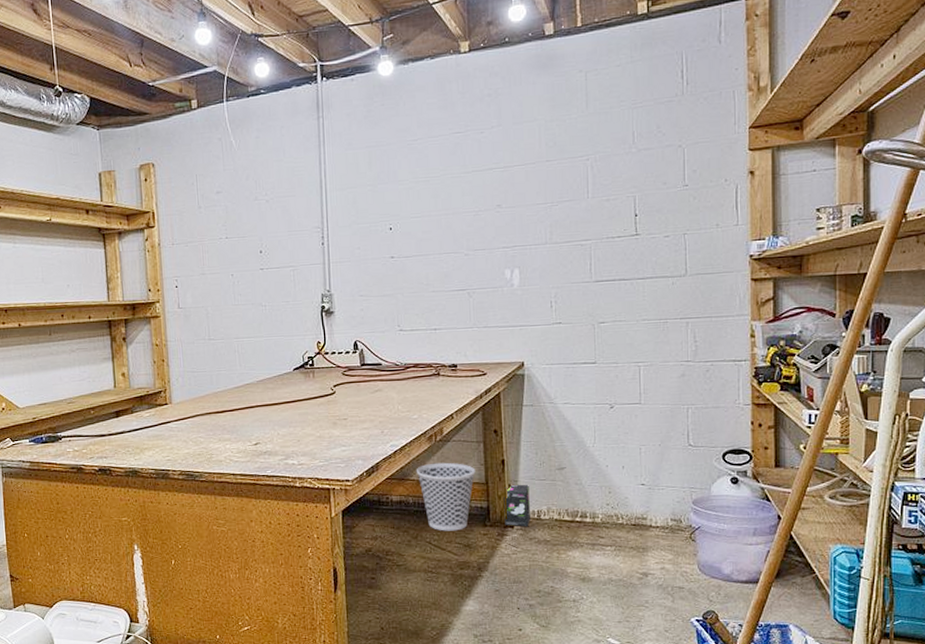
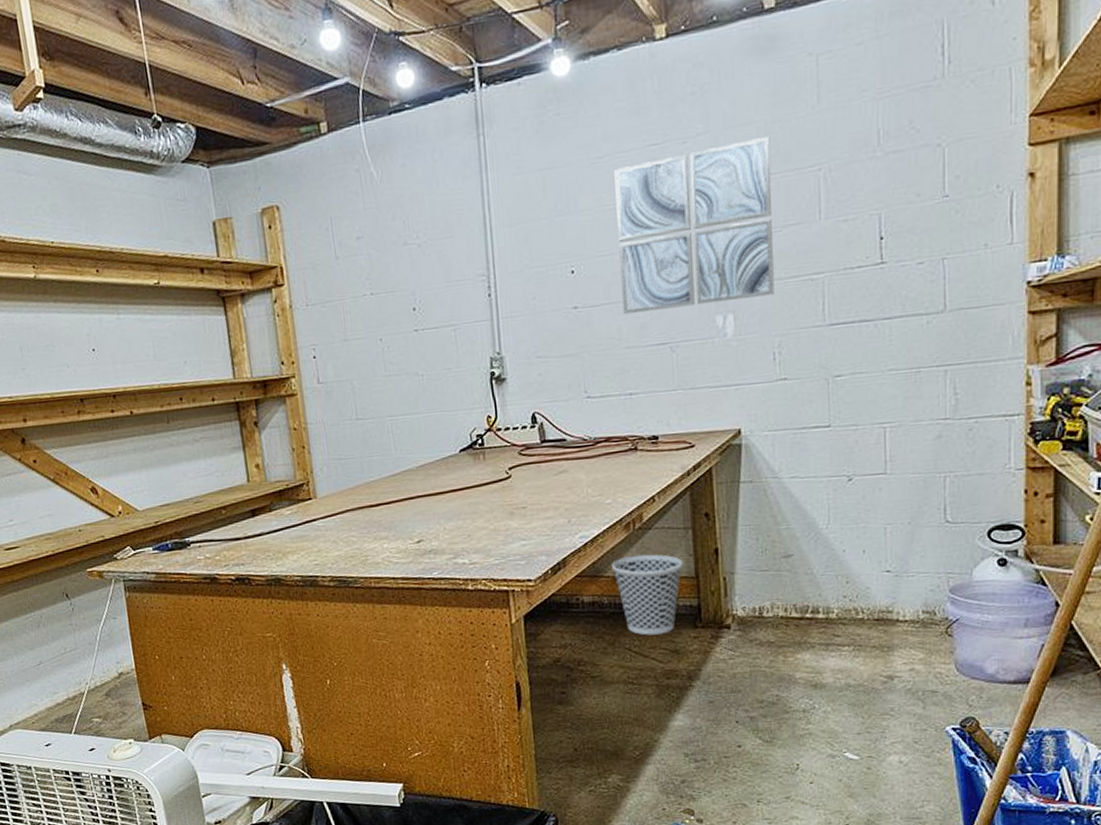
wall art: none [426,132,552,265] -> present [614,137,774,315]
box: present [504,483,530,527] -> none [718,576,750,627]

